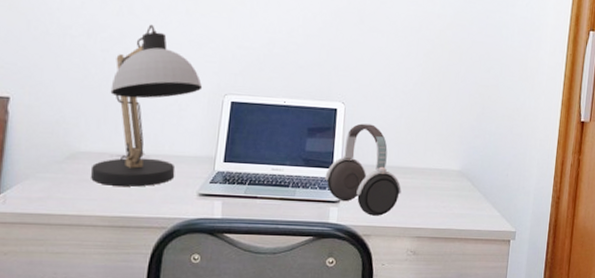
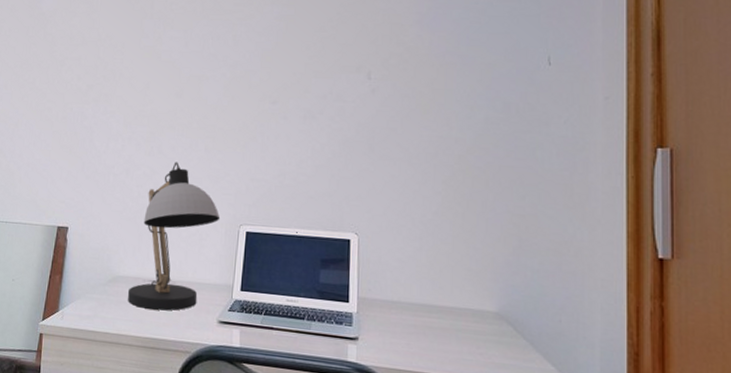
headphones: present [325,123,402,216] -> none [341,255,427,359]

